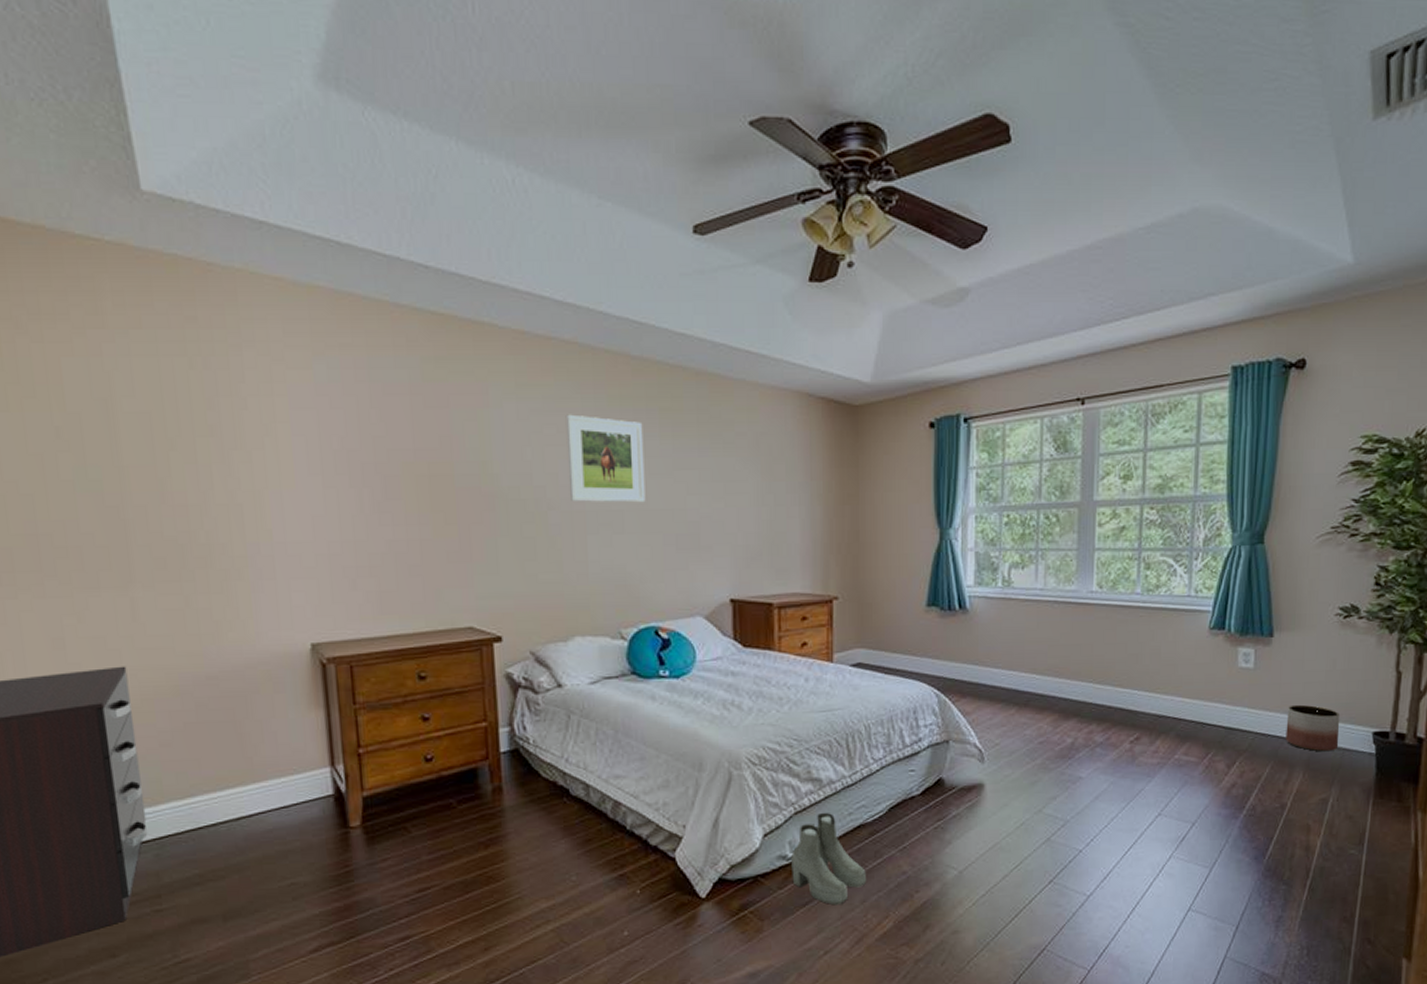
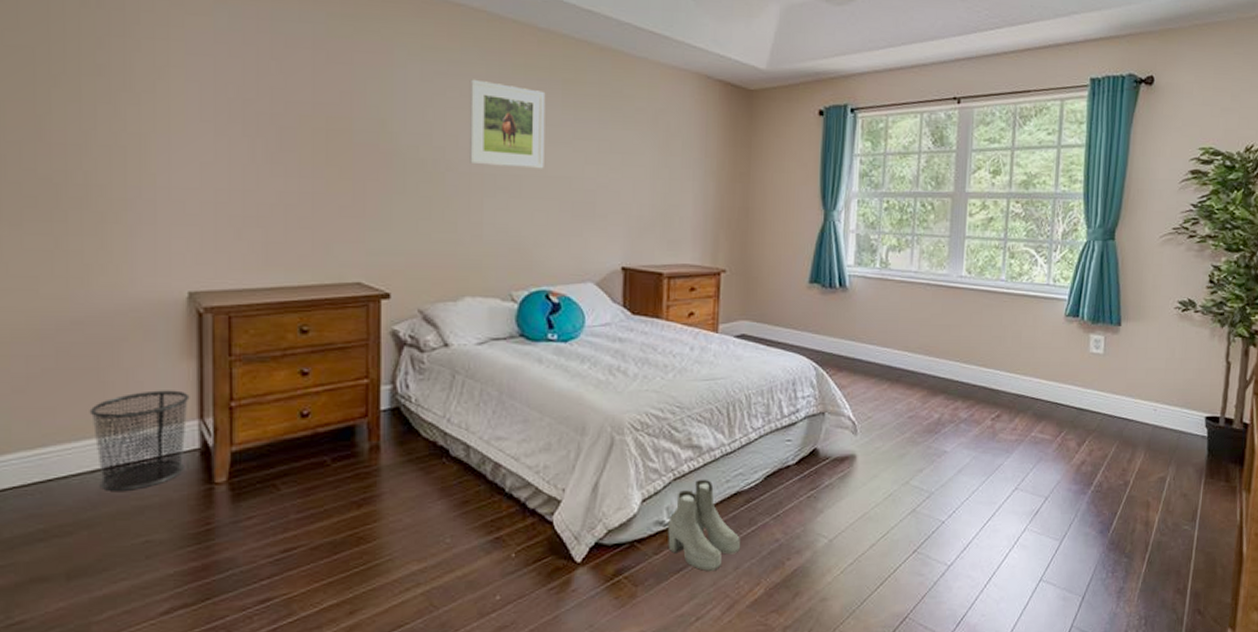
waste bin: none [230,739,322,837] -> present [89,390,190,491]
planter: present [1285,704,1341,752] -> none [1130,389,1178,434]

